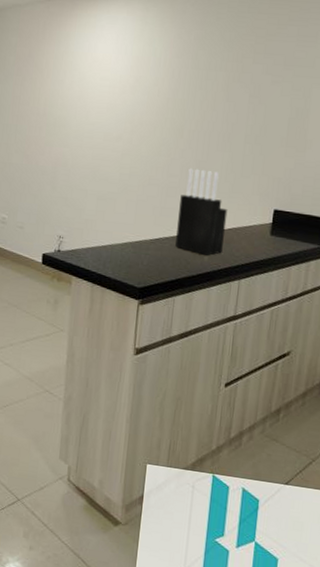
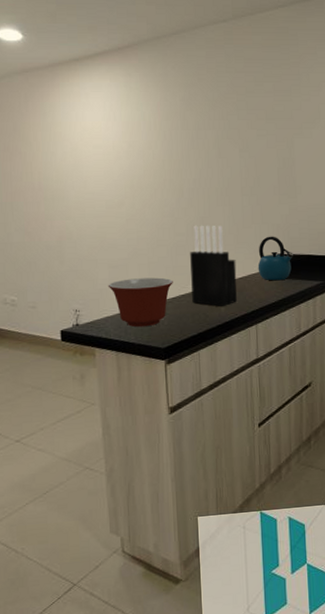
mixing bowl: none [93,213,159,264] -> present [108,277,173,327]
kettle: none [250,189,293,238] -> present [257,236,294,281]

